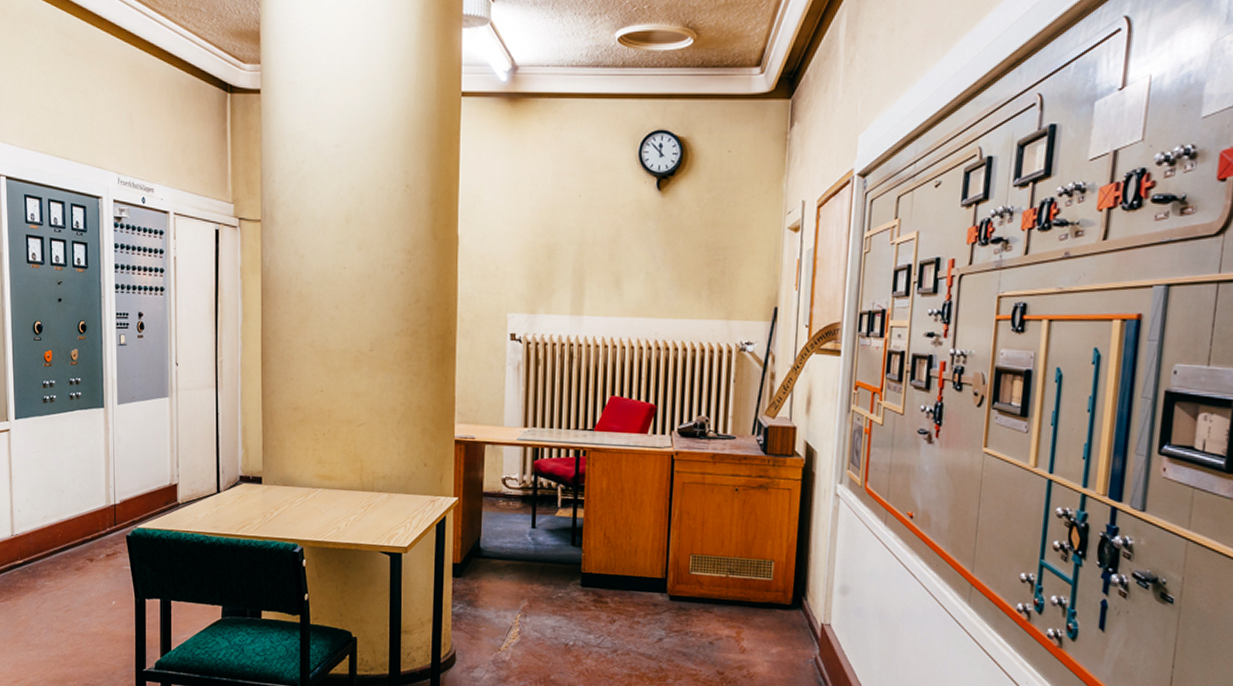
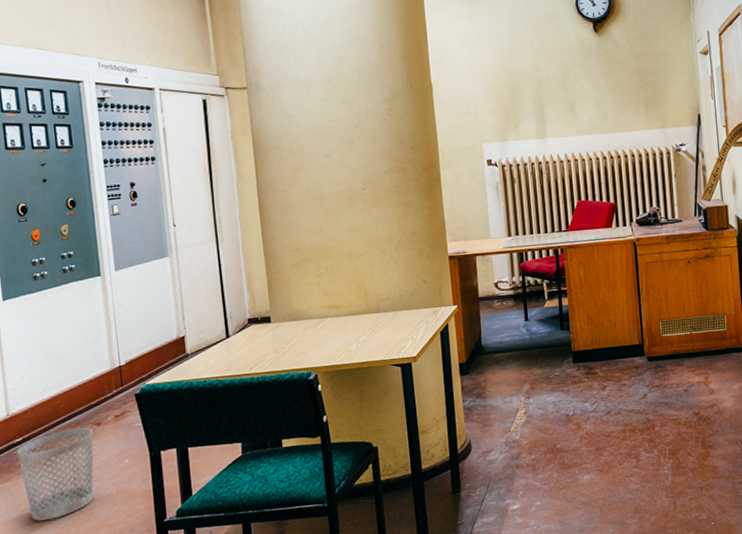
wastebasket: none [17,560,86,646] -> present [16,427,94,521]

